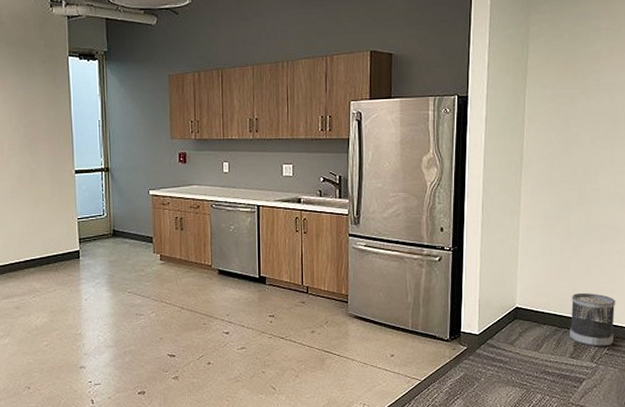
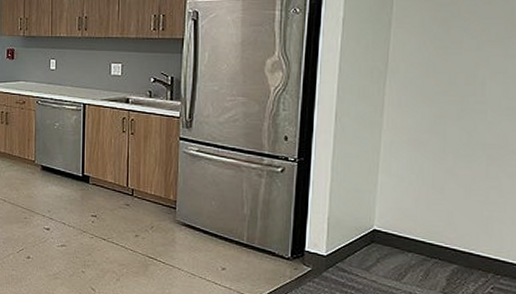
wastebasket: present [570,293,616,347] -> none [442,220,505,285]

